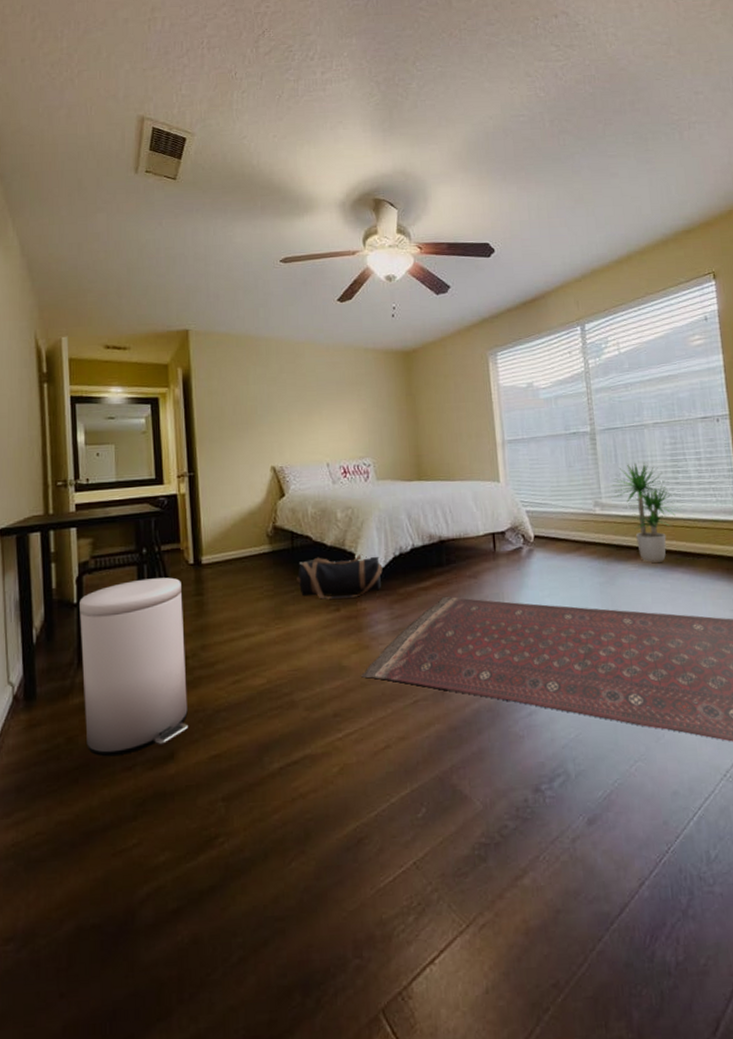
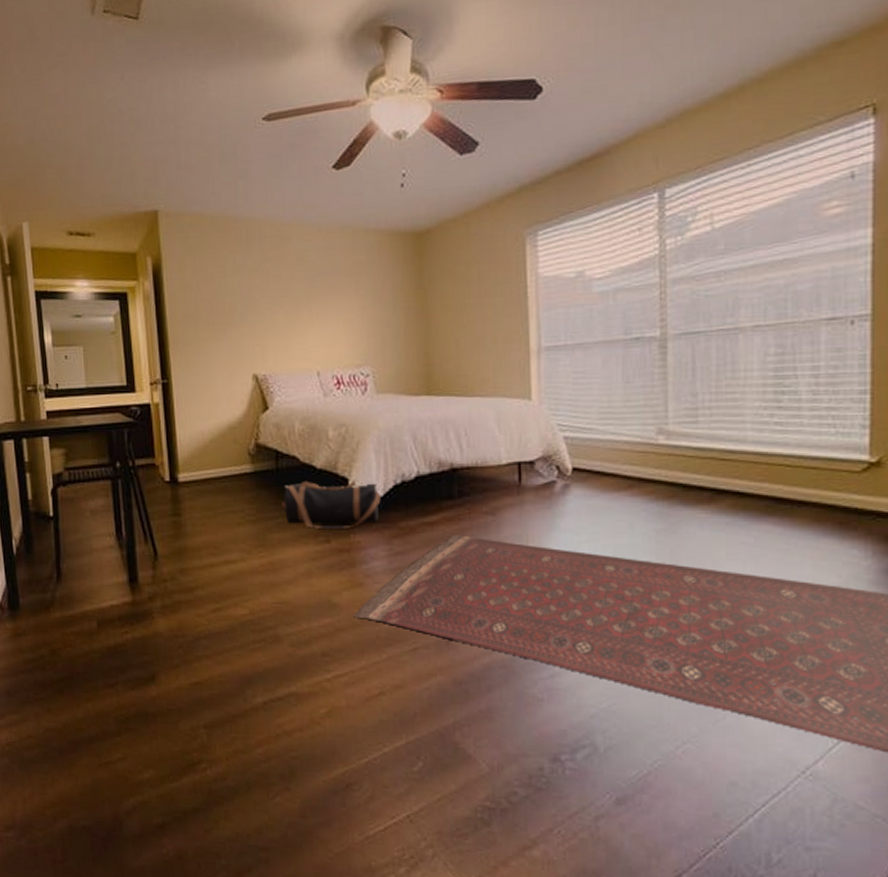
pedal bin: present [80,577,189,757] -> none [56,495,169,673]
potted plant: present [613,462,681,563] -> none [686,378,781,509]

